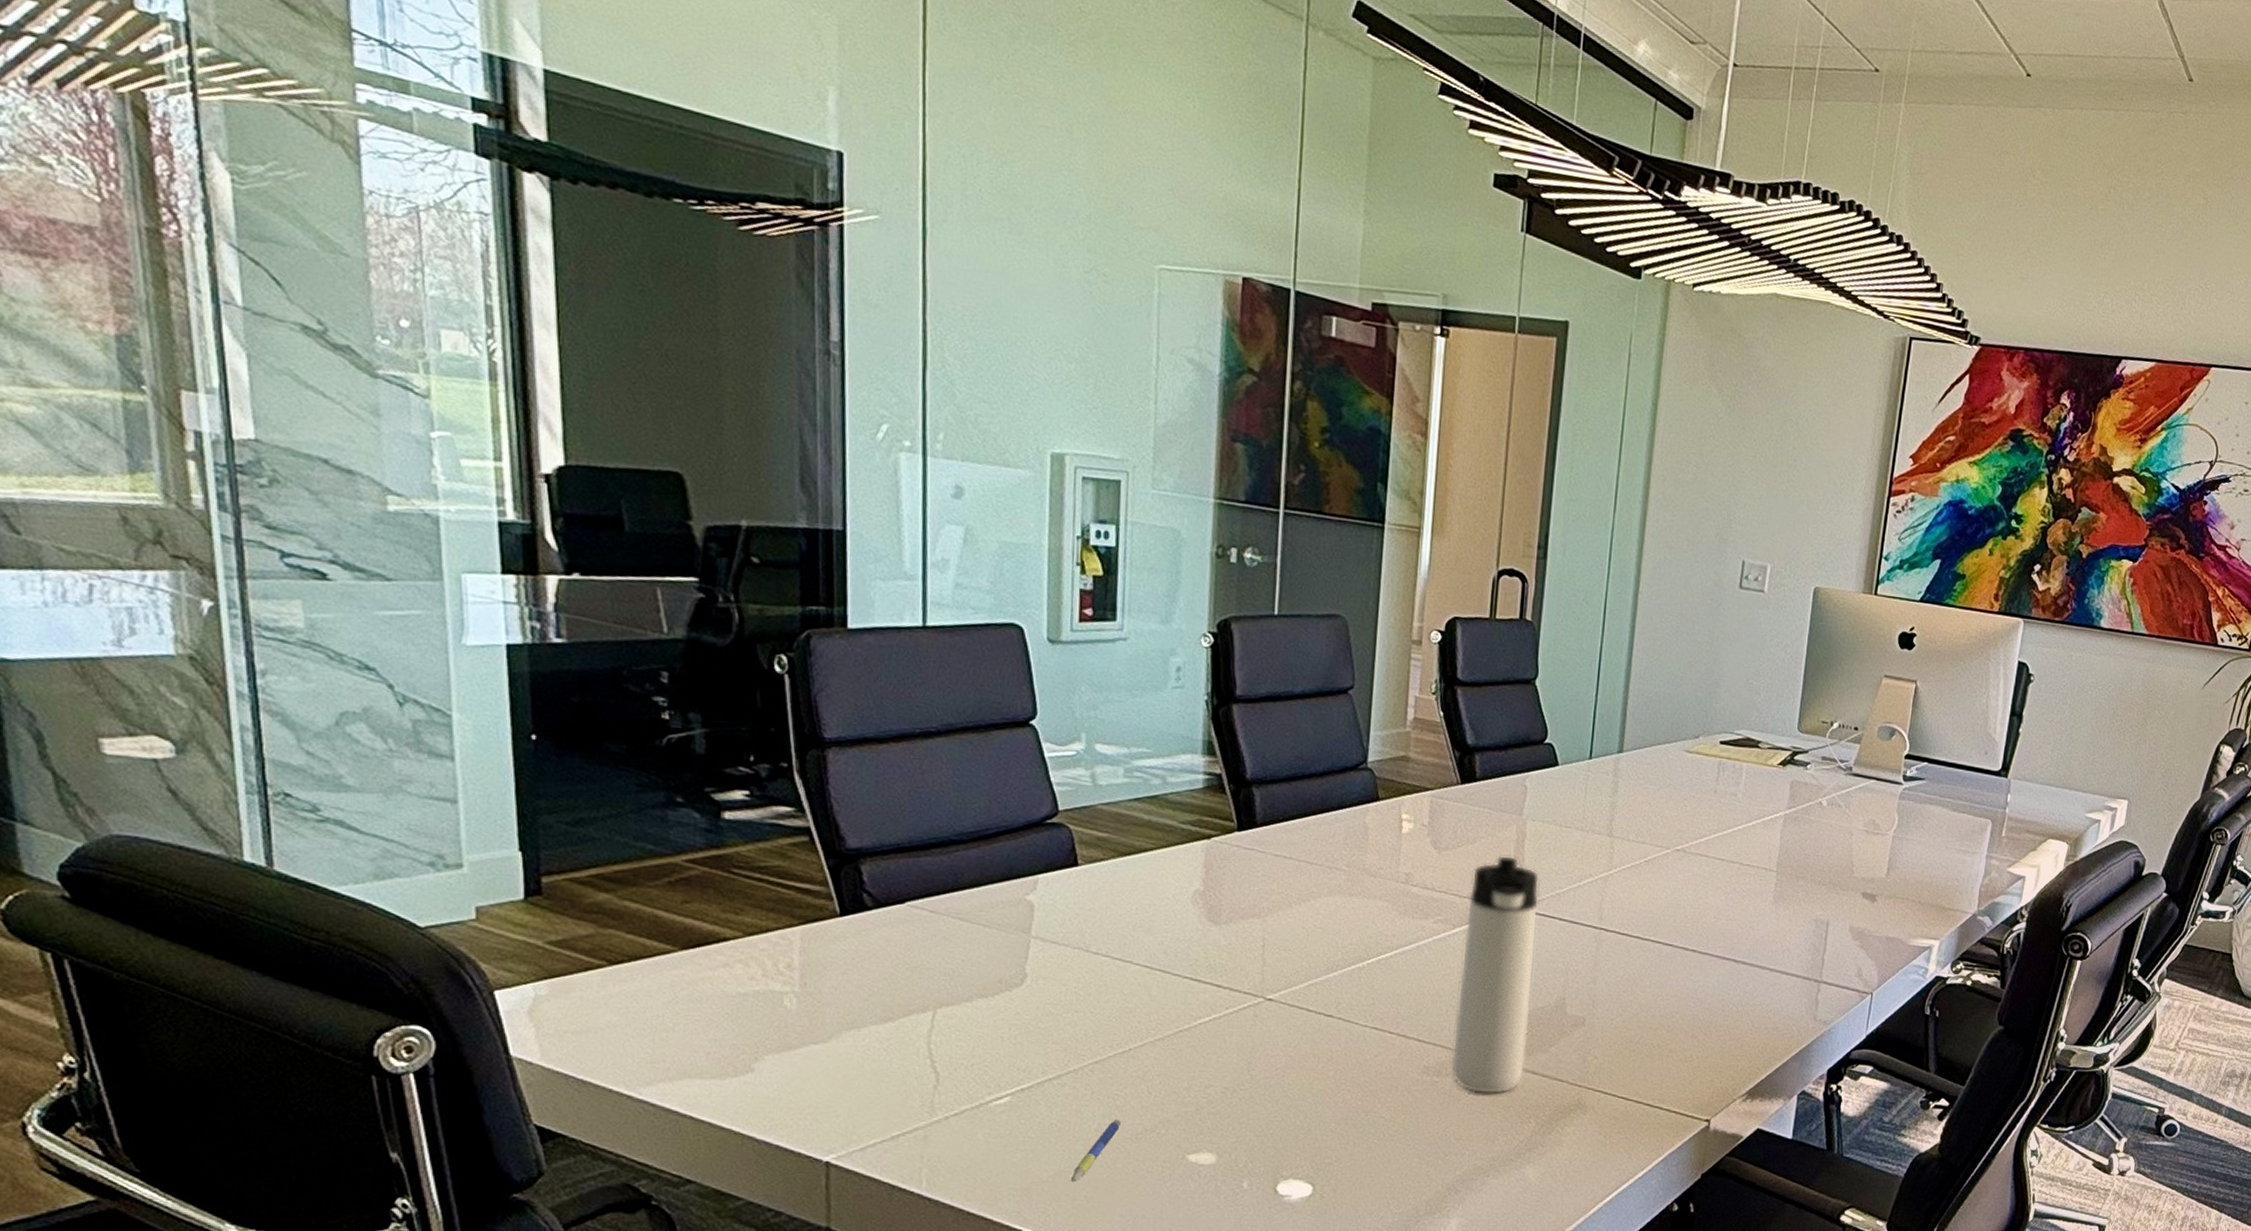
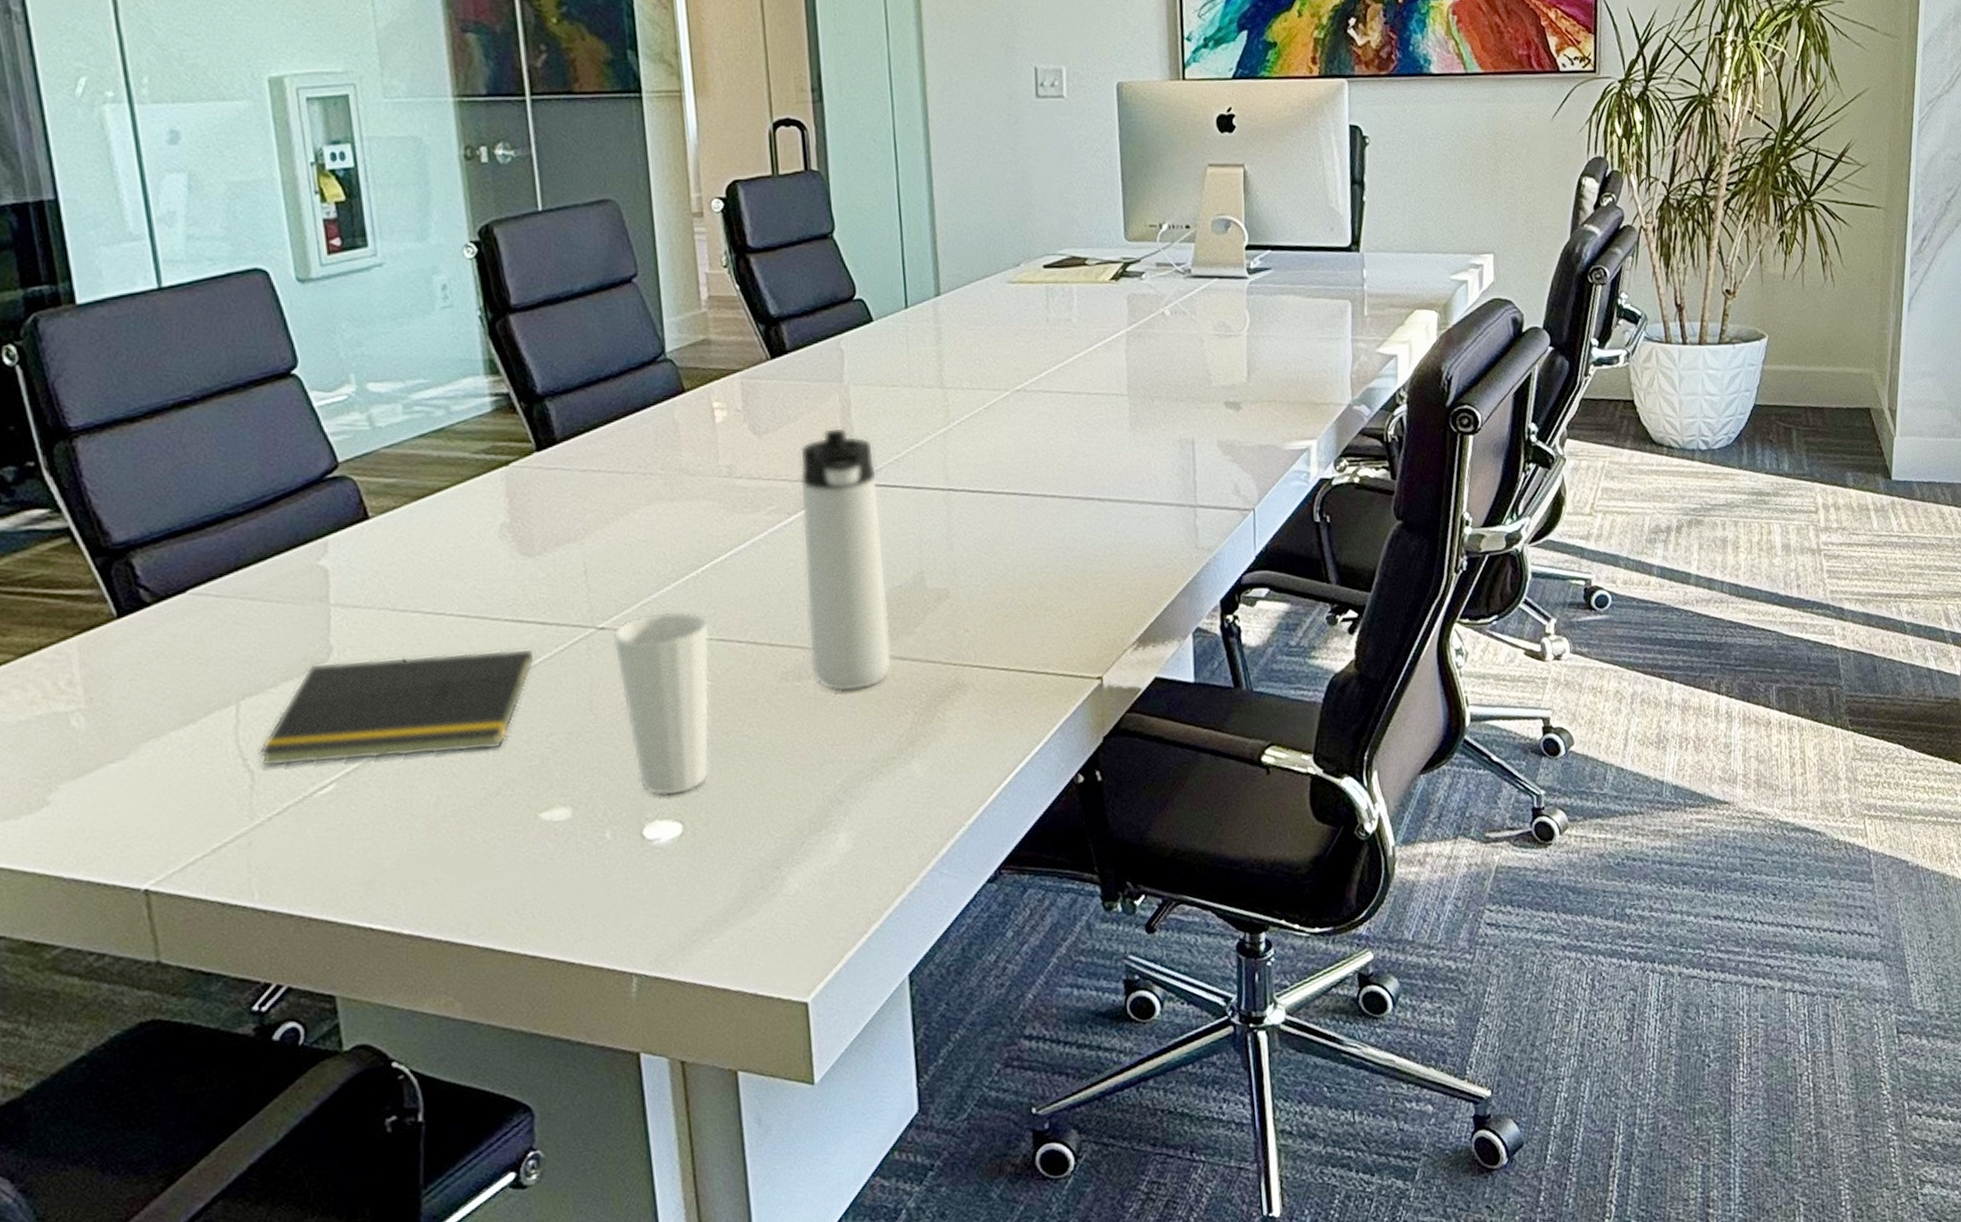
notepad: none [946,986,1207,1090] -> present [259,648,536,768]
pen: present [1070,1120,1122,1182] -> none [415,788,462,865]
cup: none [1277,994,1367,1160] -> present [612,611,710,796]

